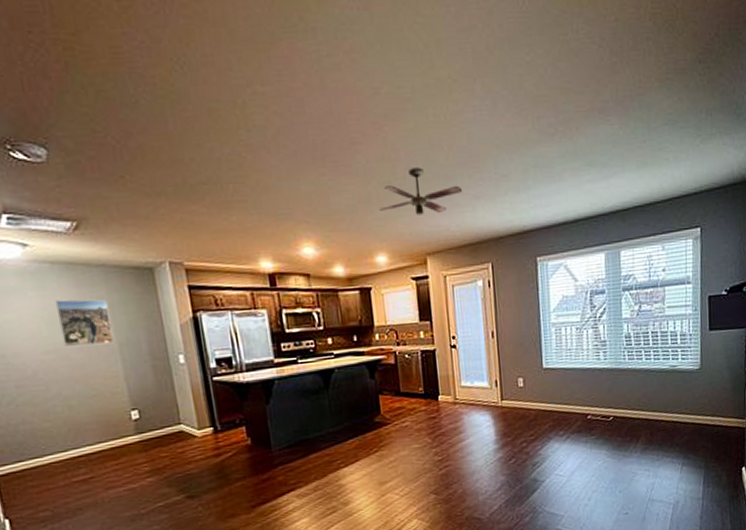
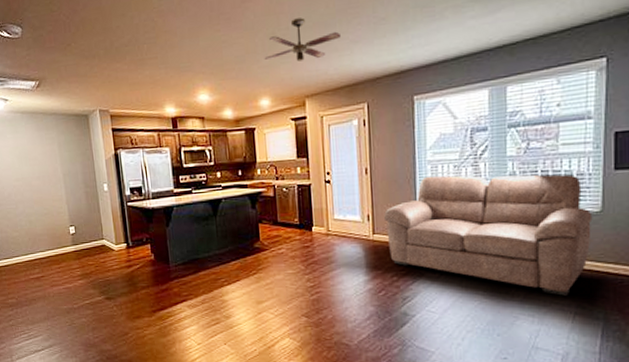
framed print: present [55,299,114,346] -> none [23,140,60,176]
sofa: none [512,335,694,449] -> present [384,174,593,296]

